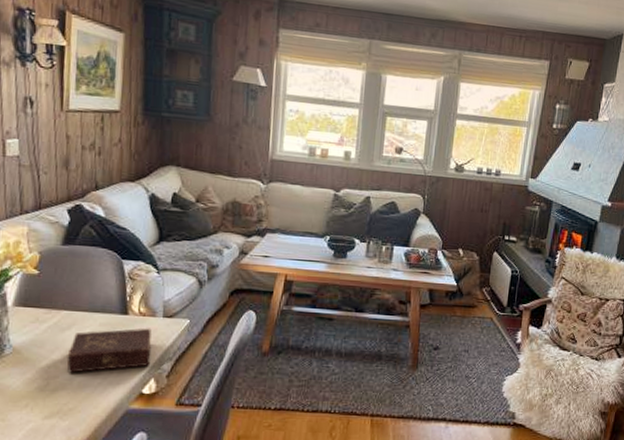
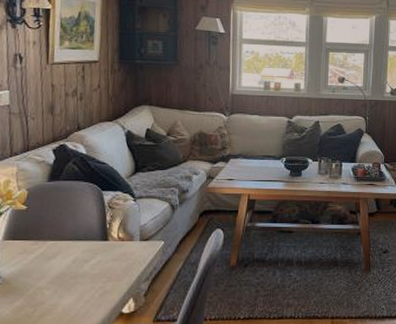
book: present [66,328,152,373] -> none [52,251,130,299]

